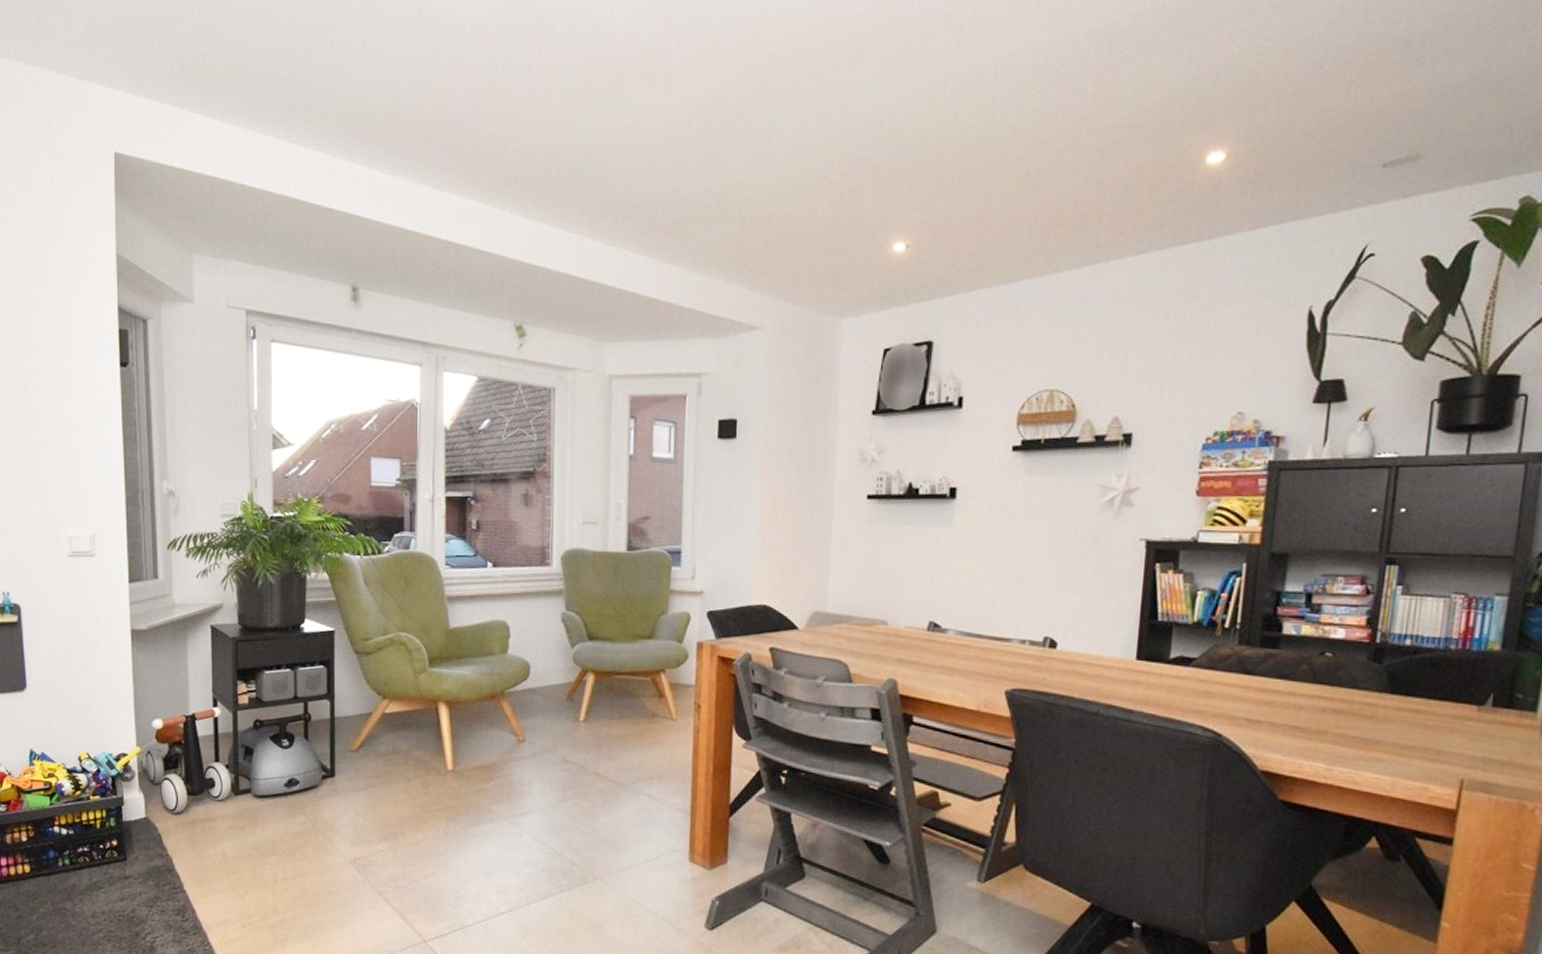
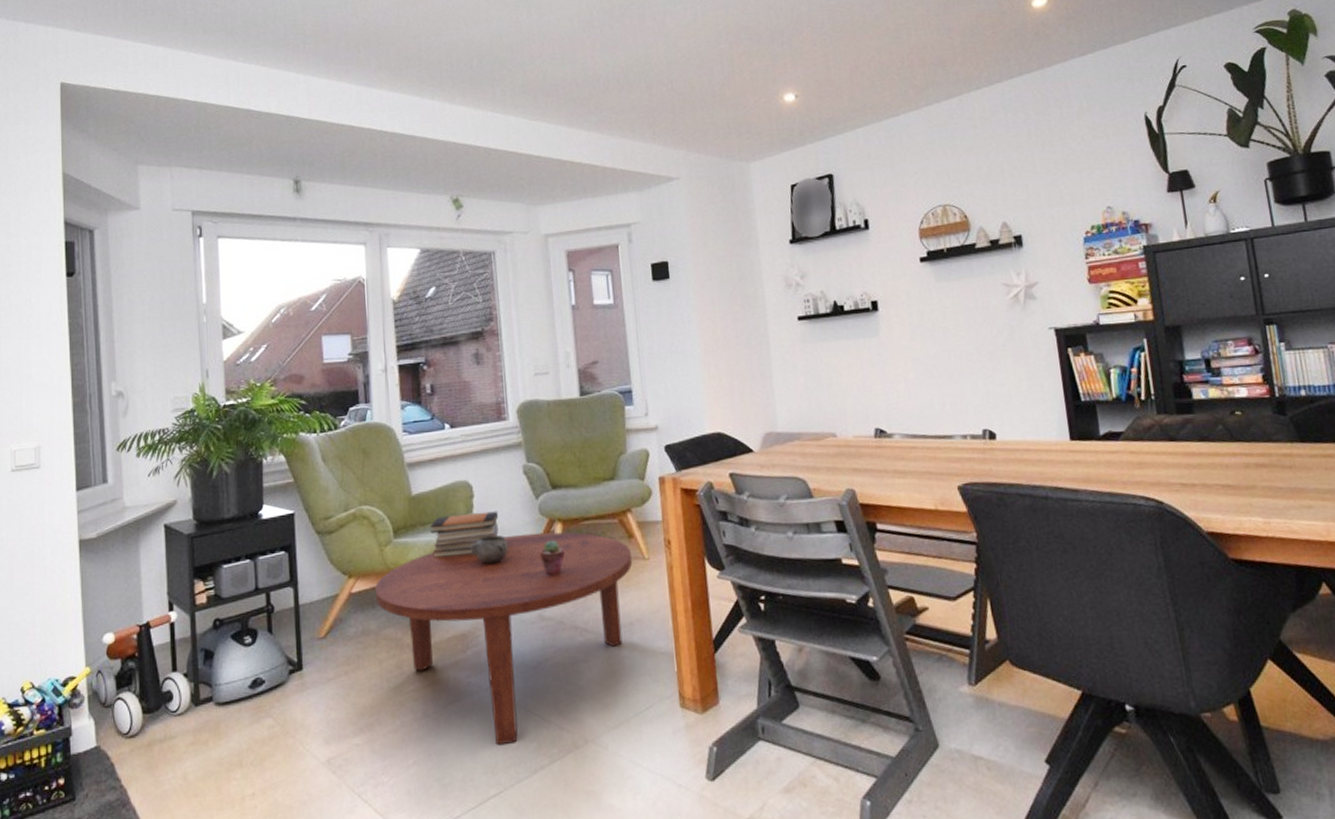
coffee table: none [407,679,661,870] -> present [375,532,633,746]
book stack: none [465,652,533,693] -> present [430,511,499,558]
decorative bowl: none [503,676,540,704] -> present [471,535,509,564]
potted succulent: none [569,689,594,724] -> present [539,540,565,577]

